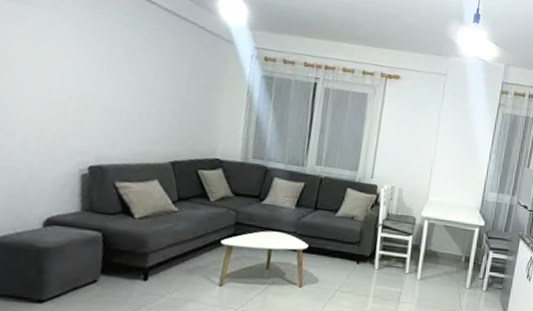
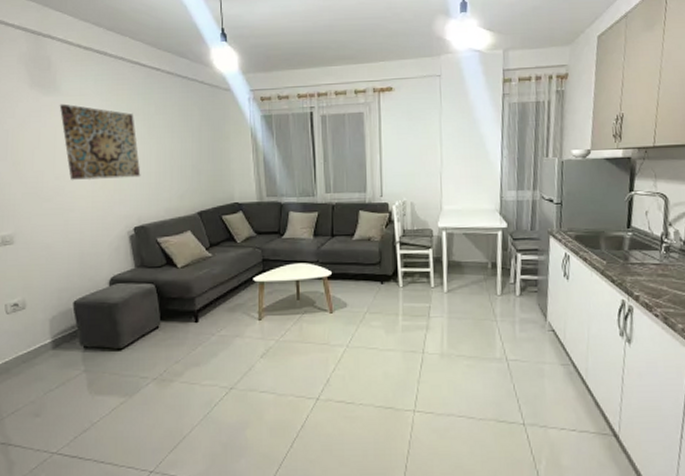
wall art: none [17,13,115,113] -> present [59,103,141,180]

